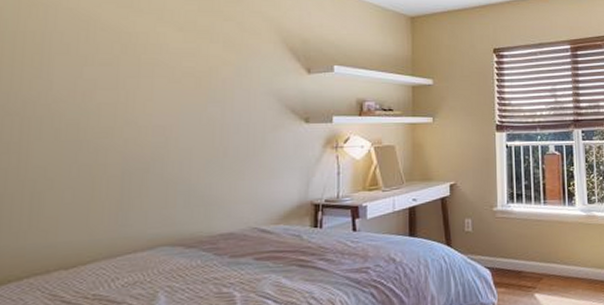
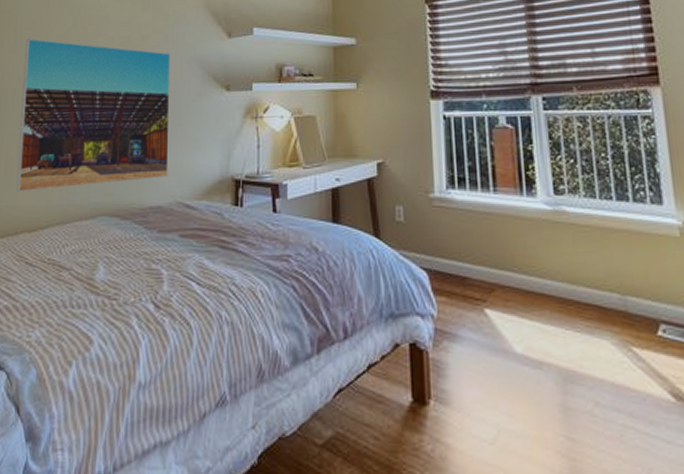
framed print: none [47,64,244,228] -> present [17,38,171,191]

